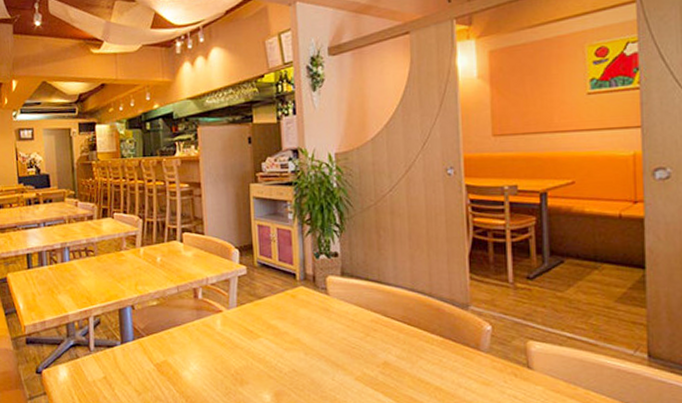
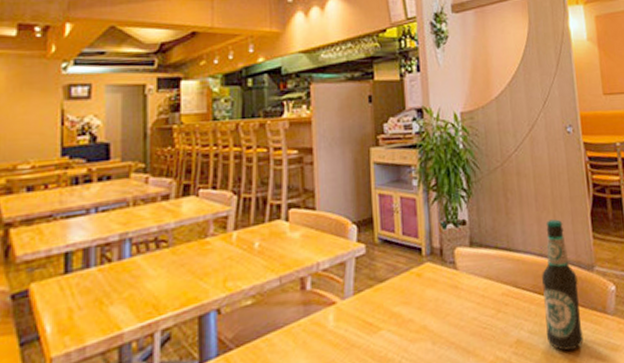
bottle: none [412,258,453,379] -> present [542,219,583,351]

